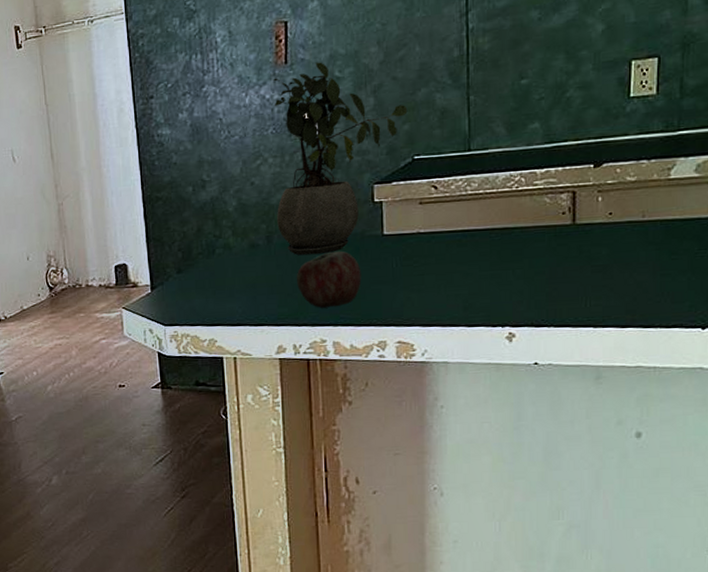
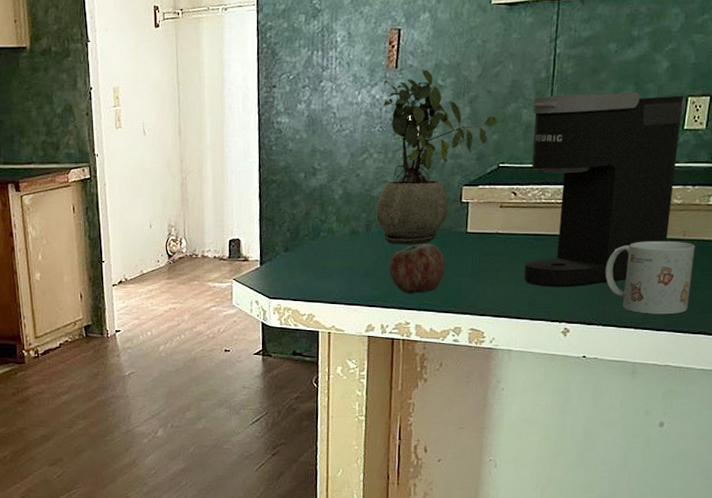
coffee maker: none [447,59,625,289] -> present [523,91,683,288]
mug: none [551,224,658,309] -> present [605,240,695,315]

